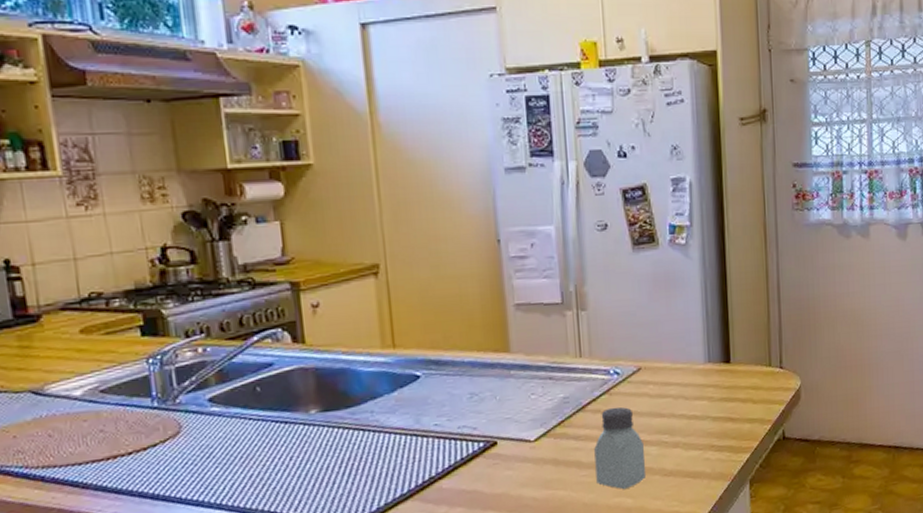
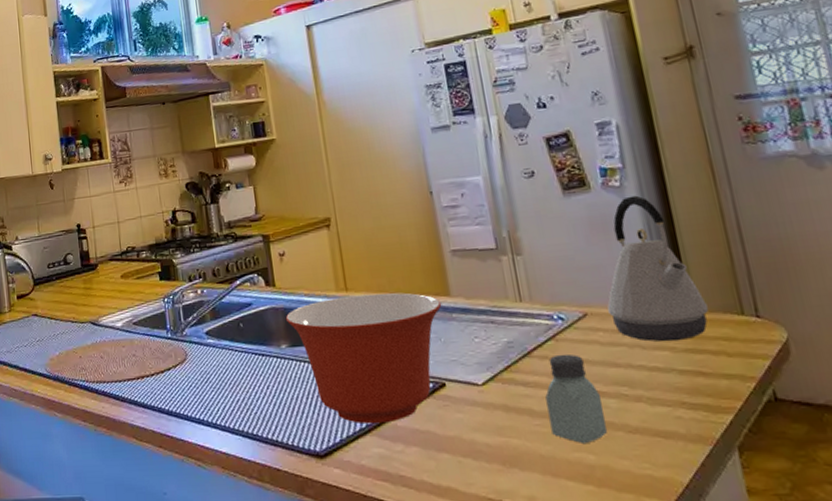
mixing bowl: none [316,349,500,489] -> present [285,292,442,424]
kettle: none [660,254,744,393] -> present [607,195,709,342]

